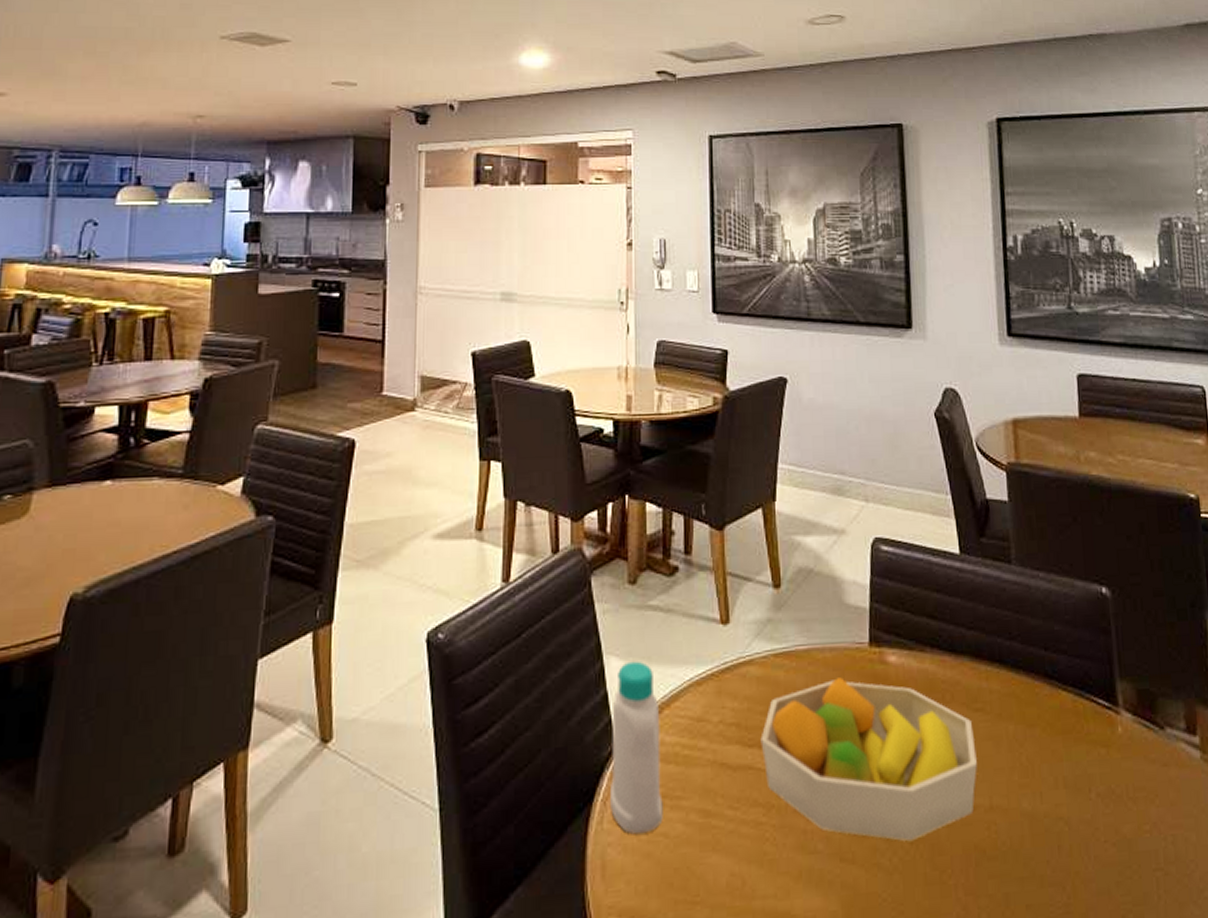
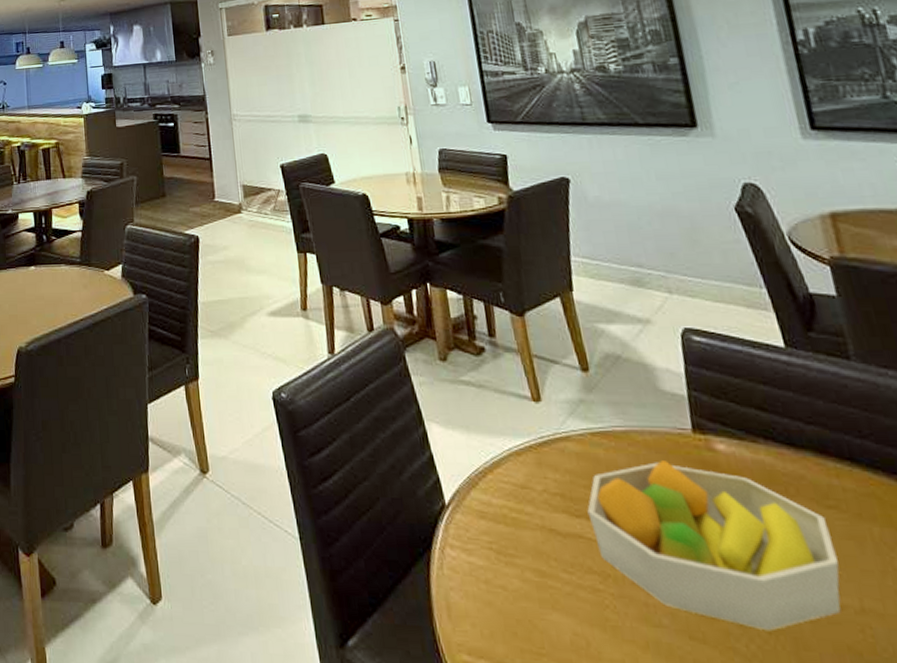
bottle: present [610,661,663,835] -> none [438,428,500,584]

